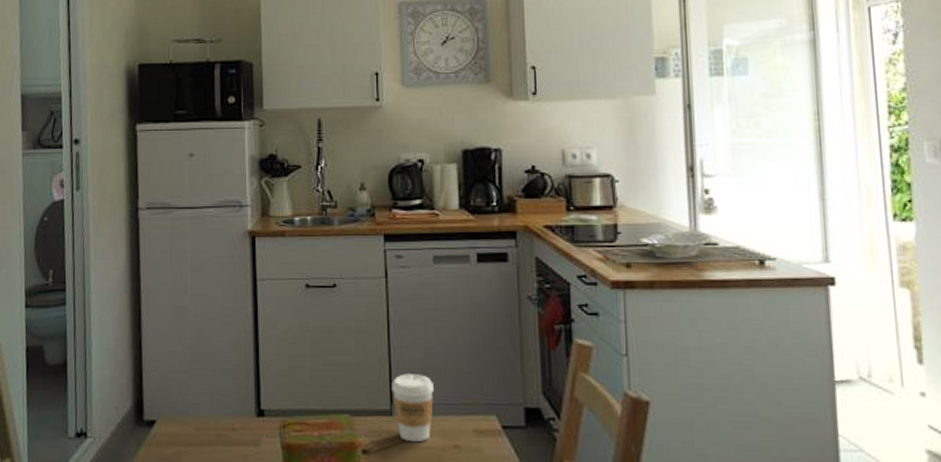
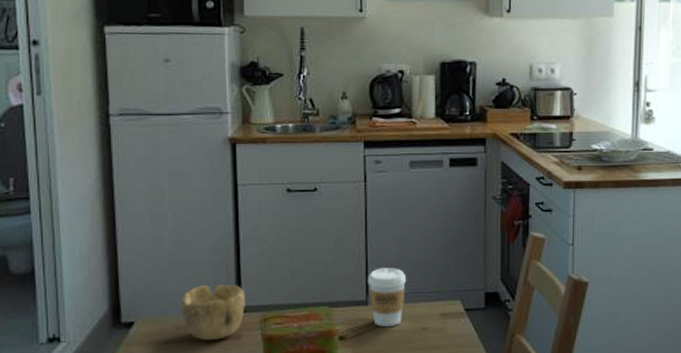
bowl: none [199,384,264,446] -> present [180,284,245,341]

